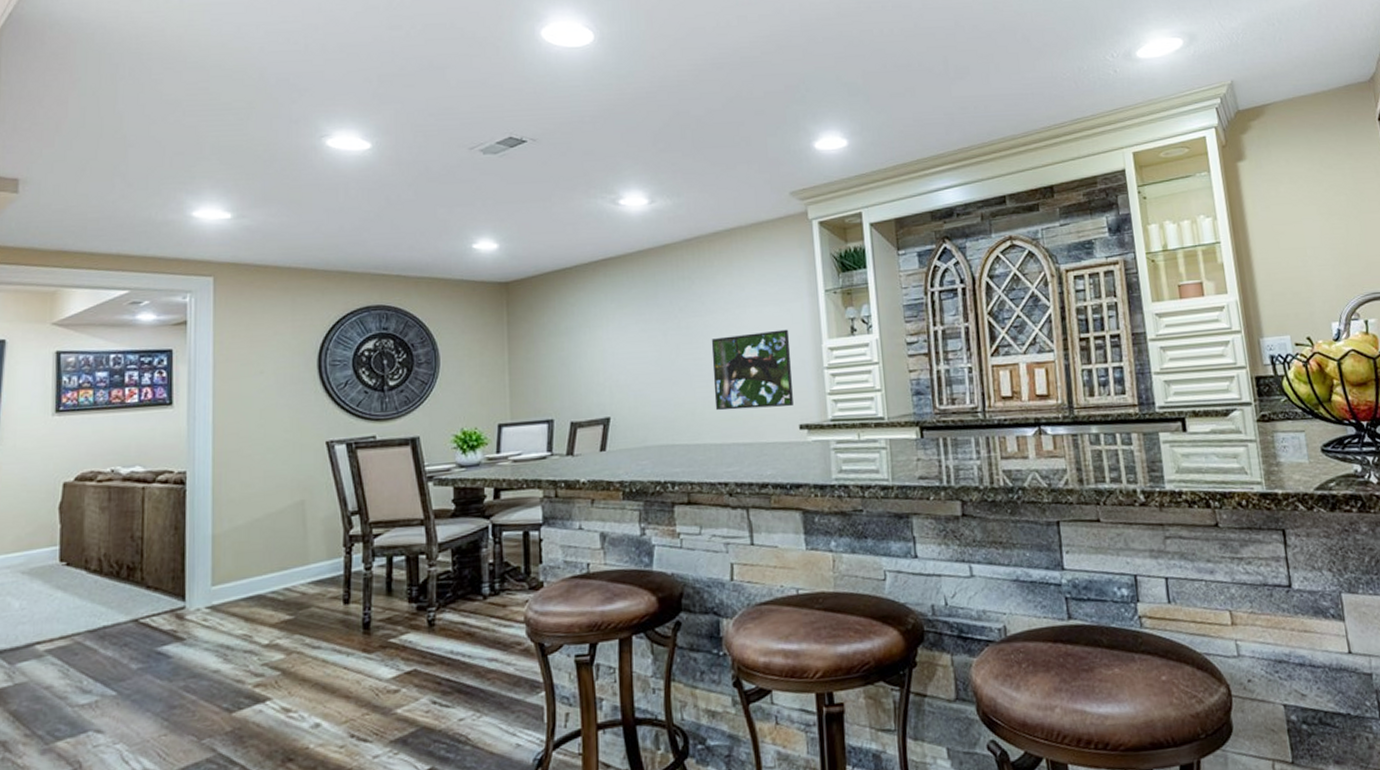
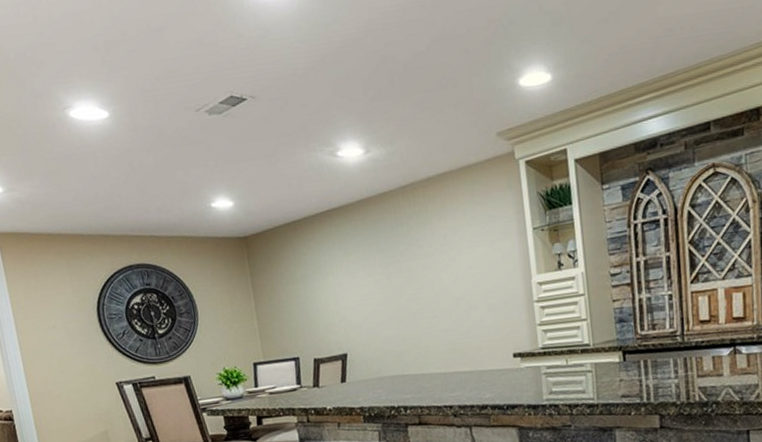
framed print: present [711,329,793,411] -> none [430,267,507,344]

